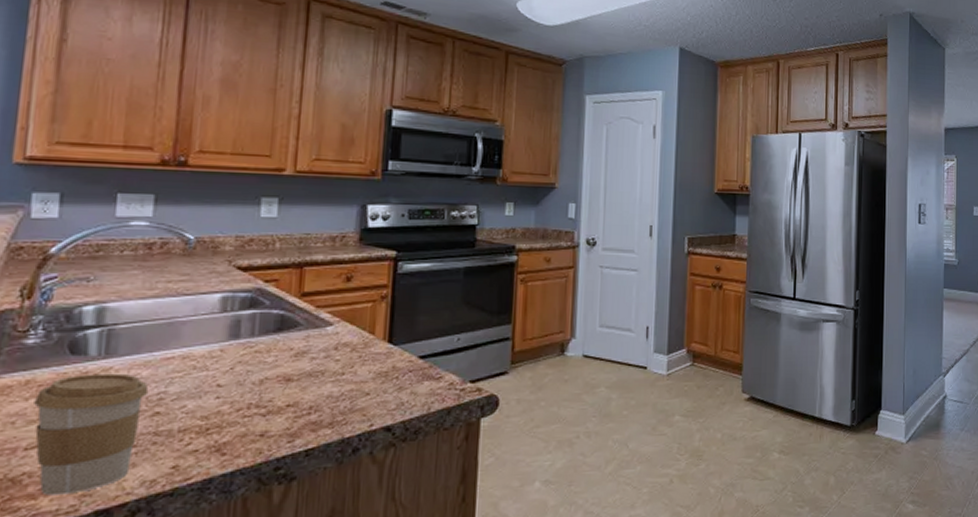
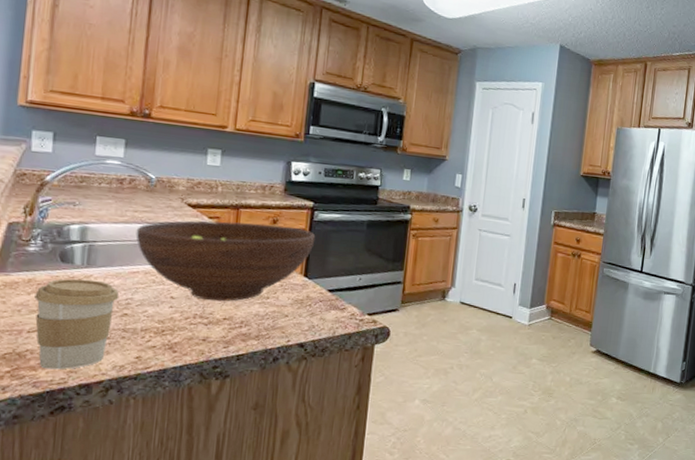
fruit bowl: none [169,283,401,385] -> present [136,221,316,302]

